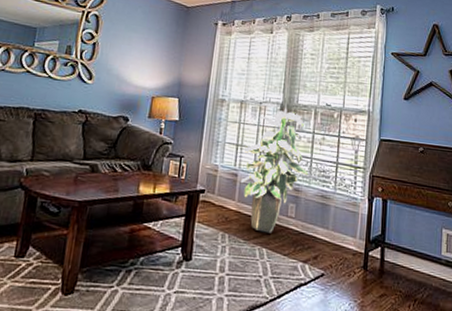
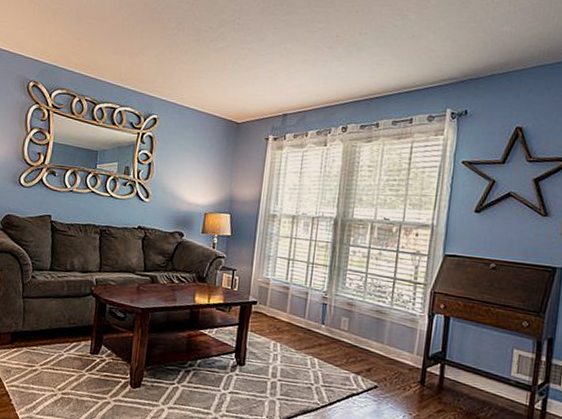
indoor plant: present [240,102,309,233] -> none [291,217,363,345]

